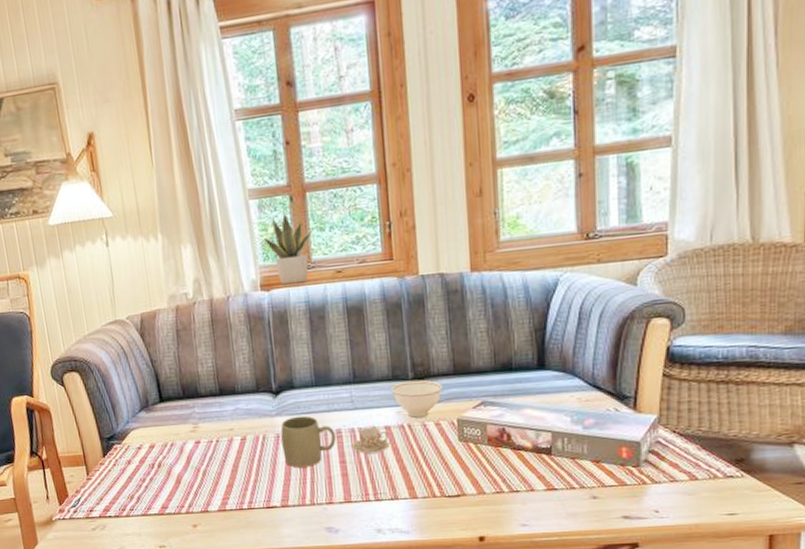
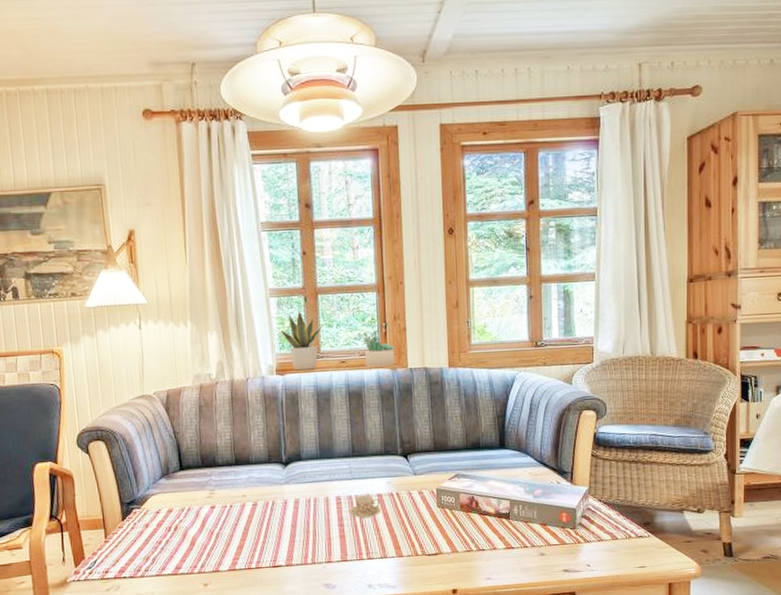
mug: present [280,415,336,468] -> none [288,484,336,531]
succulent plant: none [362,229,404,277] -> present [363,329,397,368]
bowl: present [391,379,444,418] -> none [383,455,426,487]

